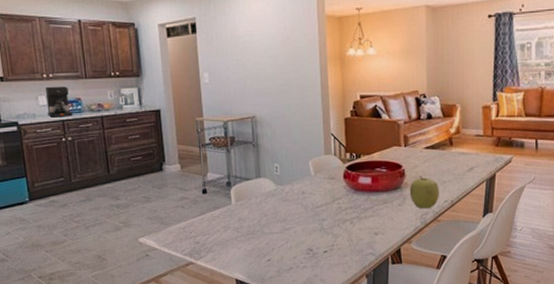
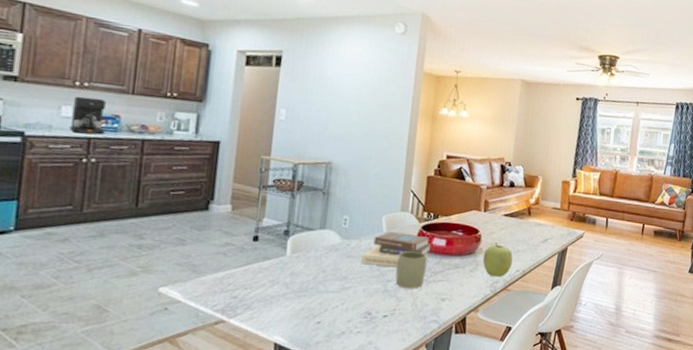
books: none [296,174,358,207] -> present [361,231,431,268]
mug: none [328,190,356,226] -> present [395,250,427,289]

